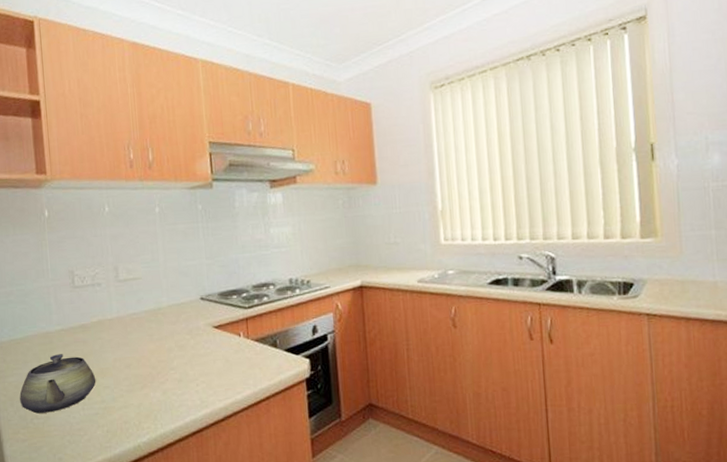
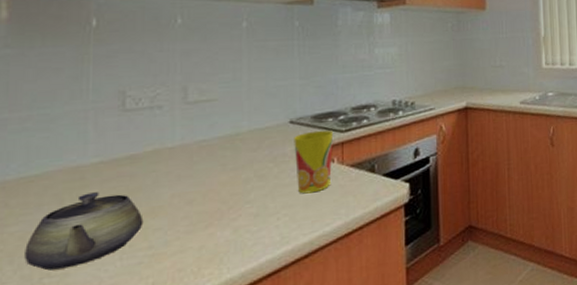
cup: none [205,306,239,364] -> present [294,130,334,194]

